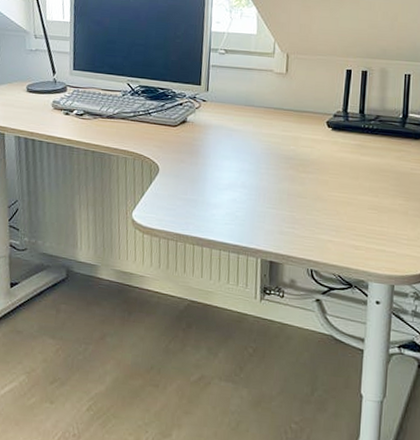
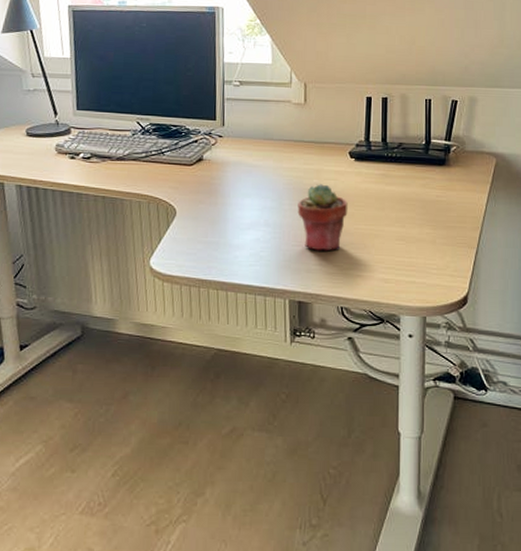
potted succulent: none [273,150,323,216] -> present [297,184,348,252]

